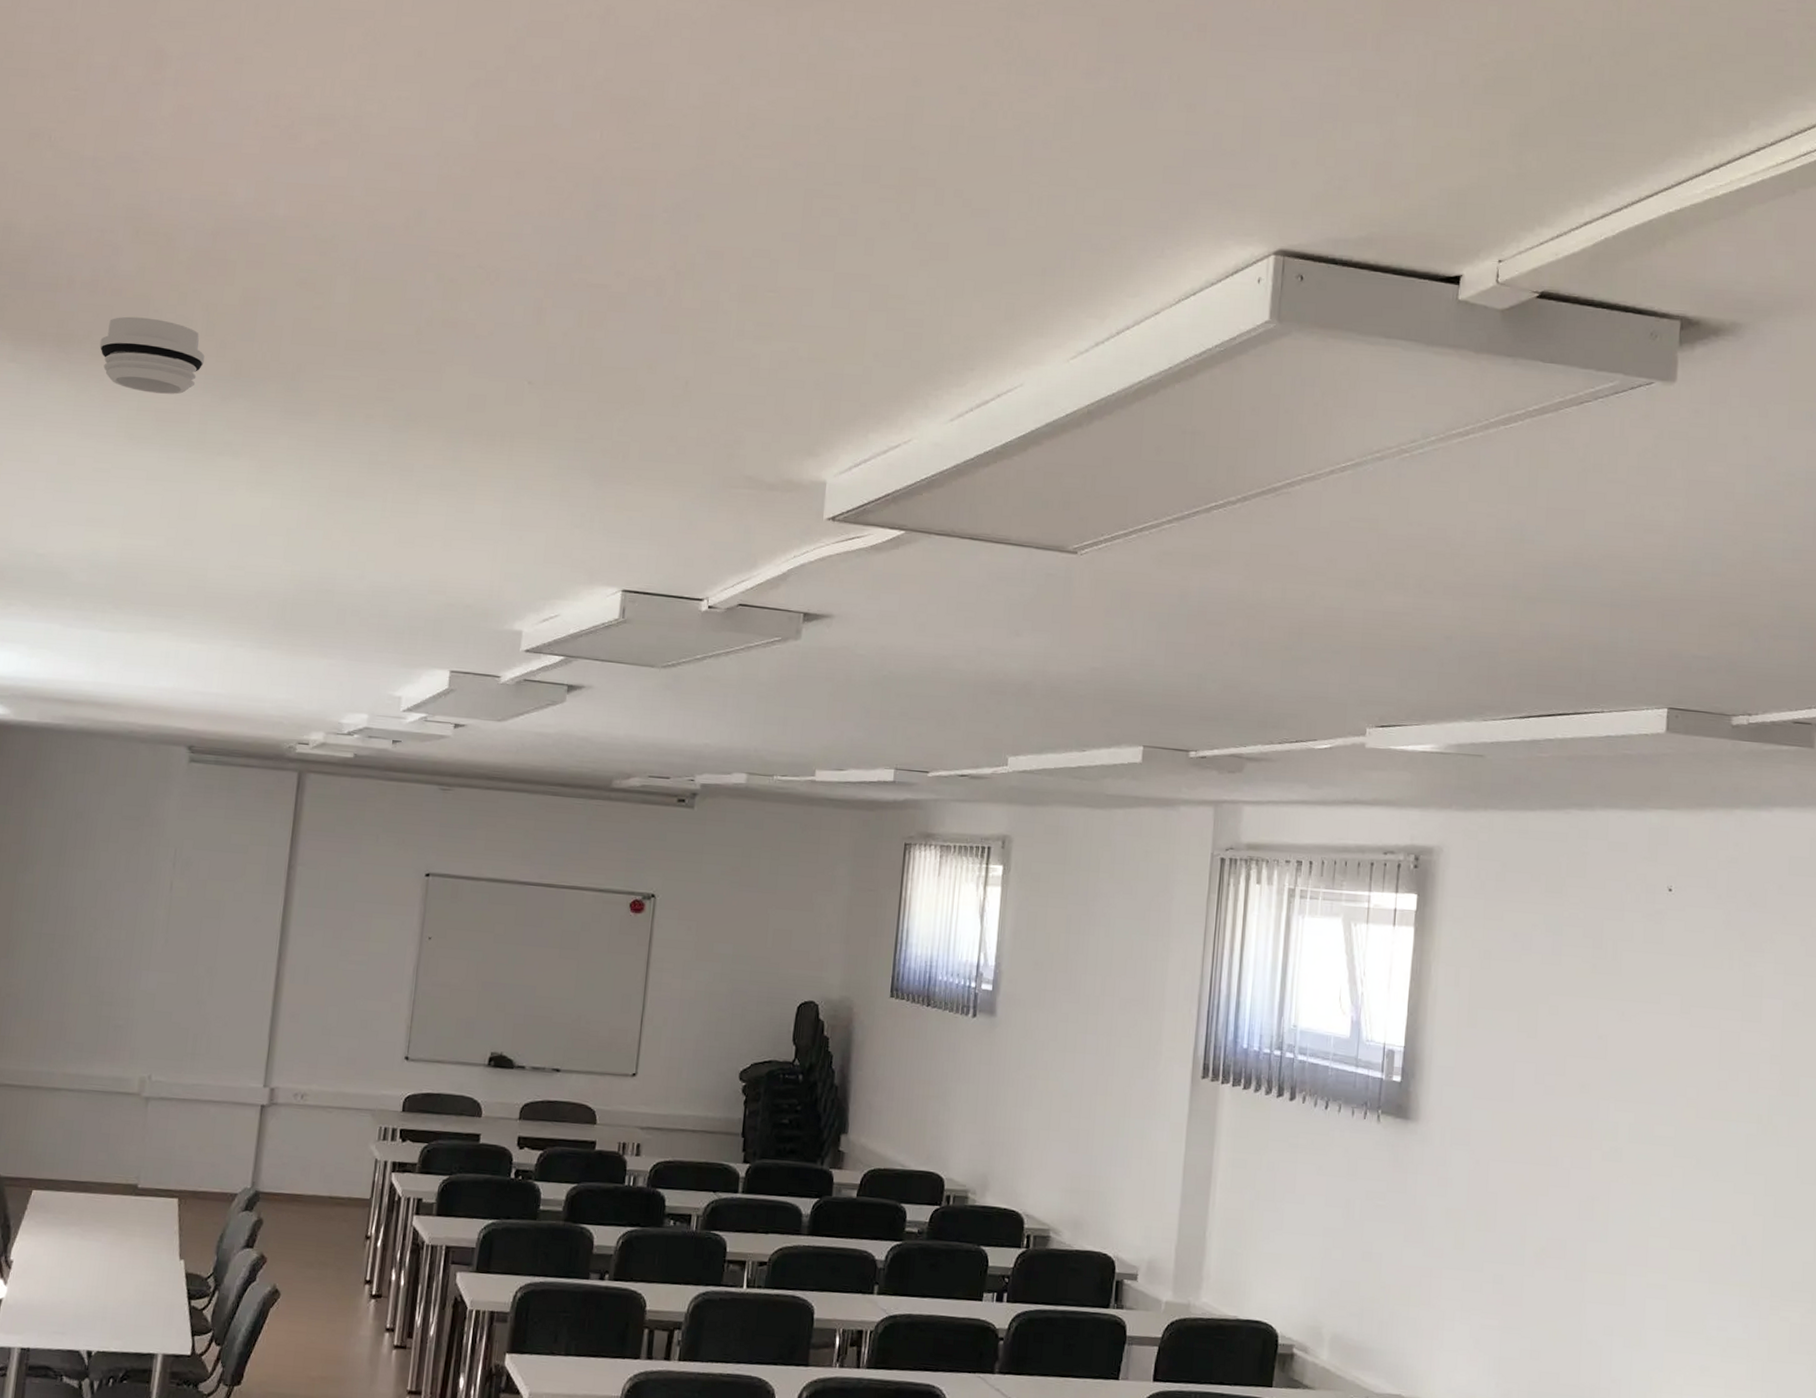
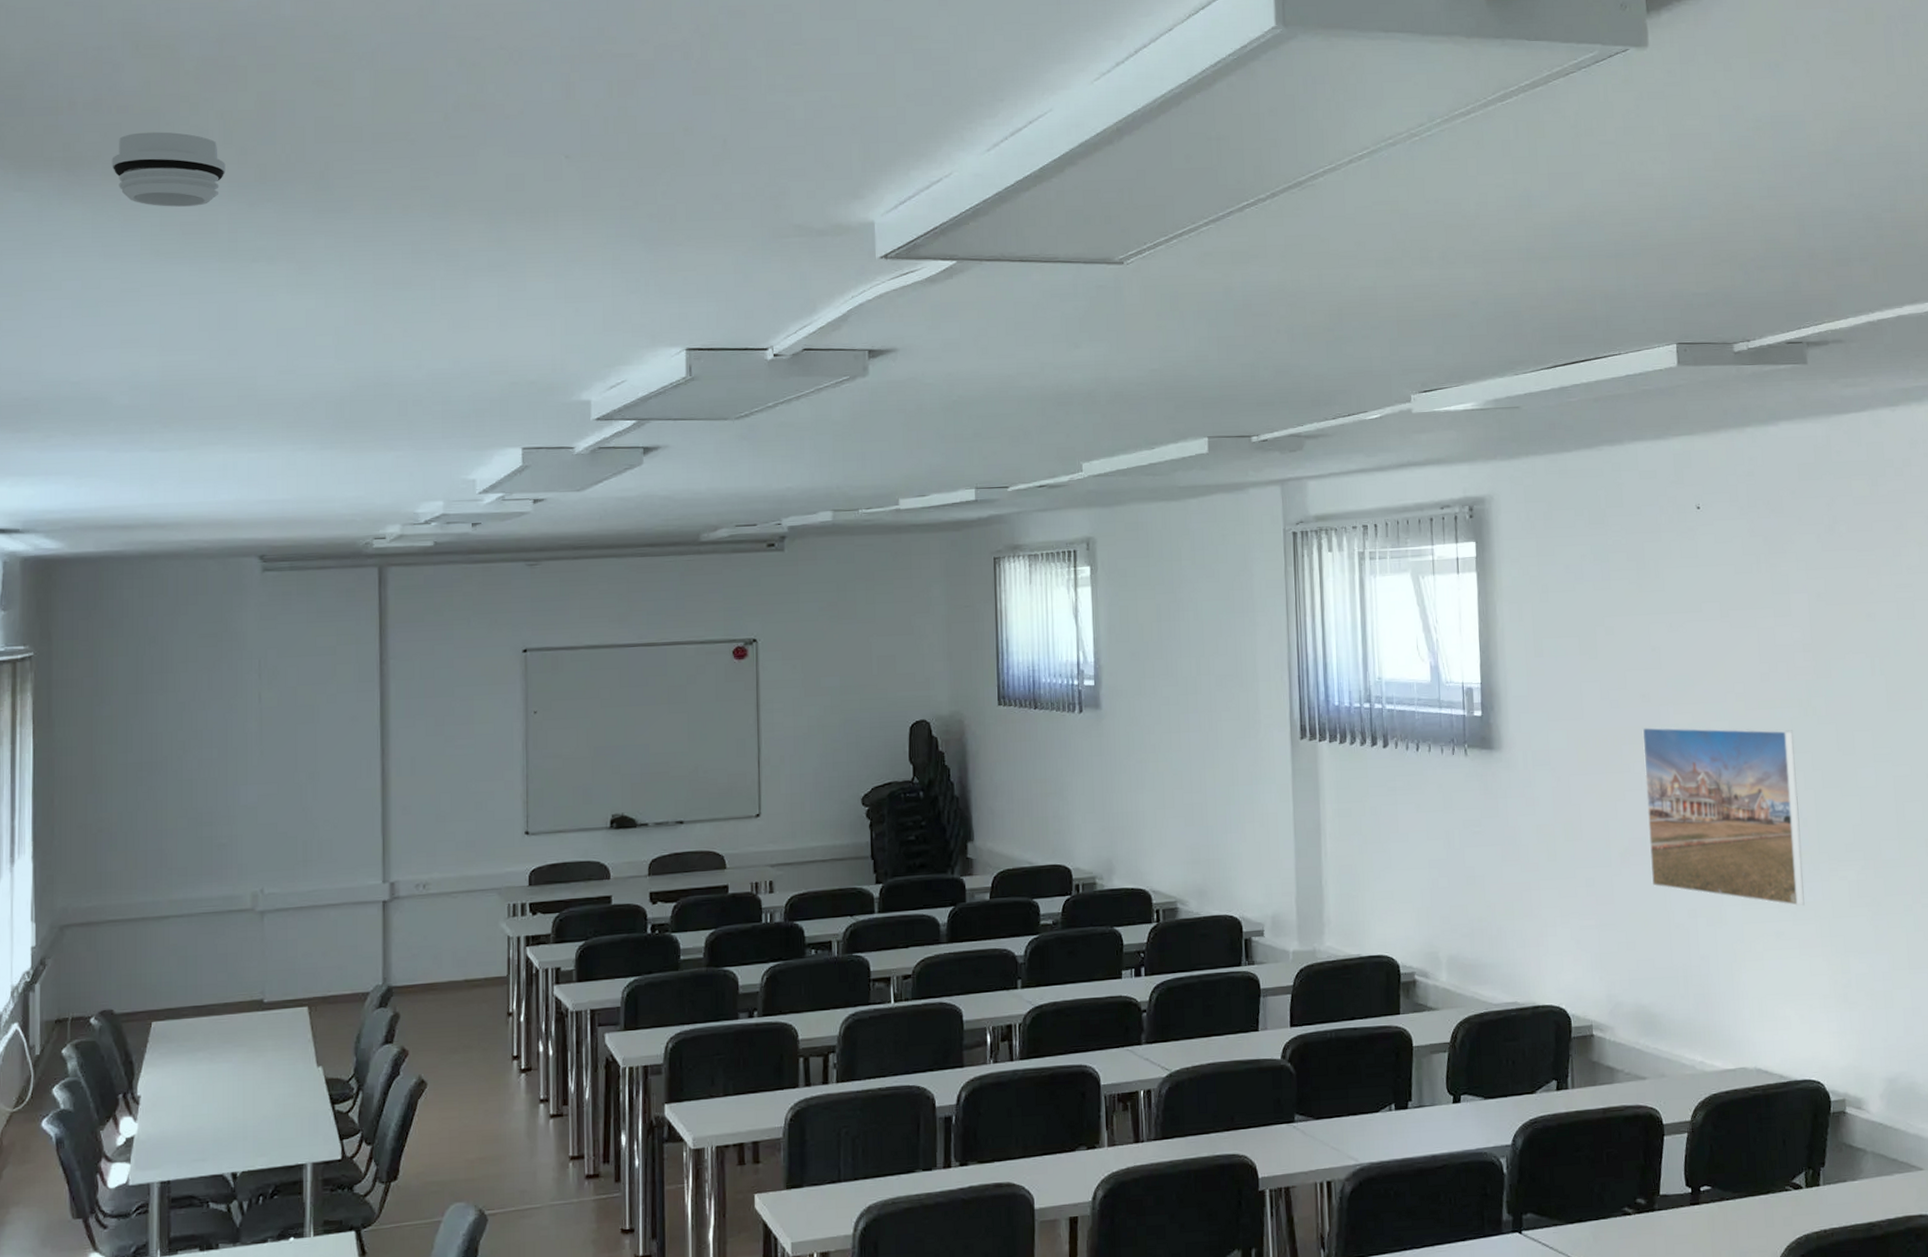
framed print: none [1566,1119,1747,1343] -> present [1642,726,1805,907]

